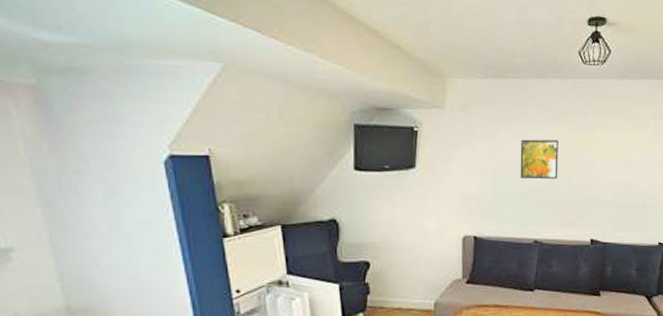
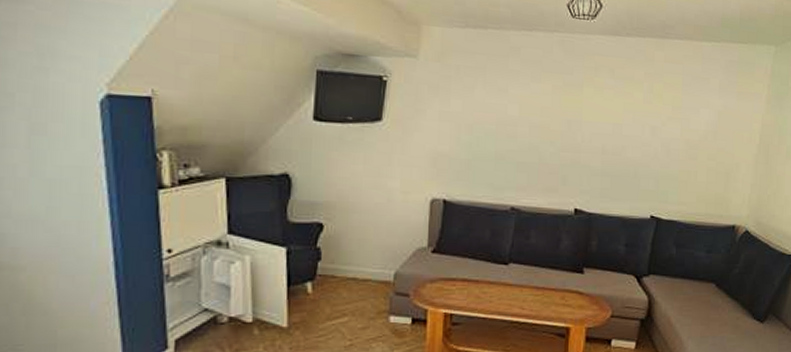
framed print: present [520,139,558,179] -> none [498,95,542,140]

